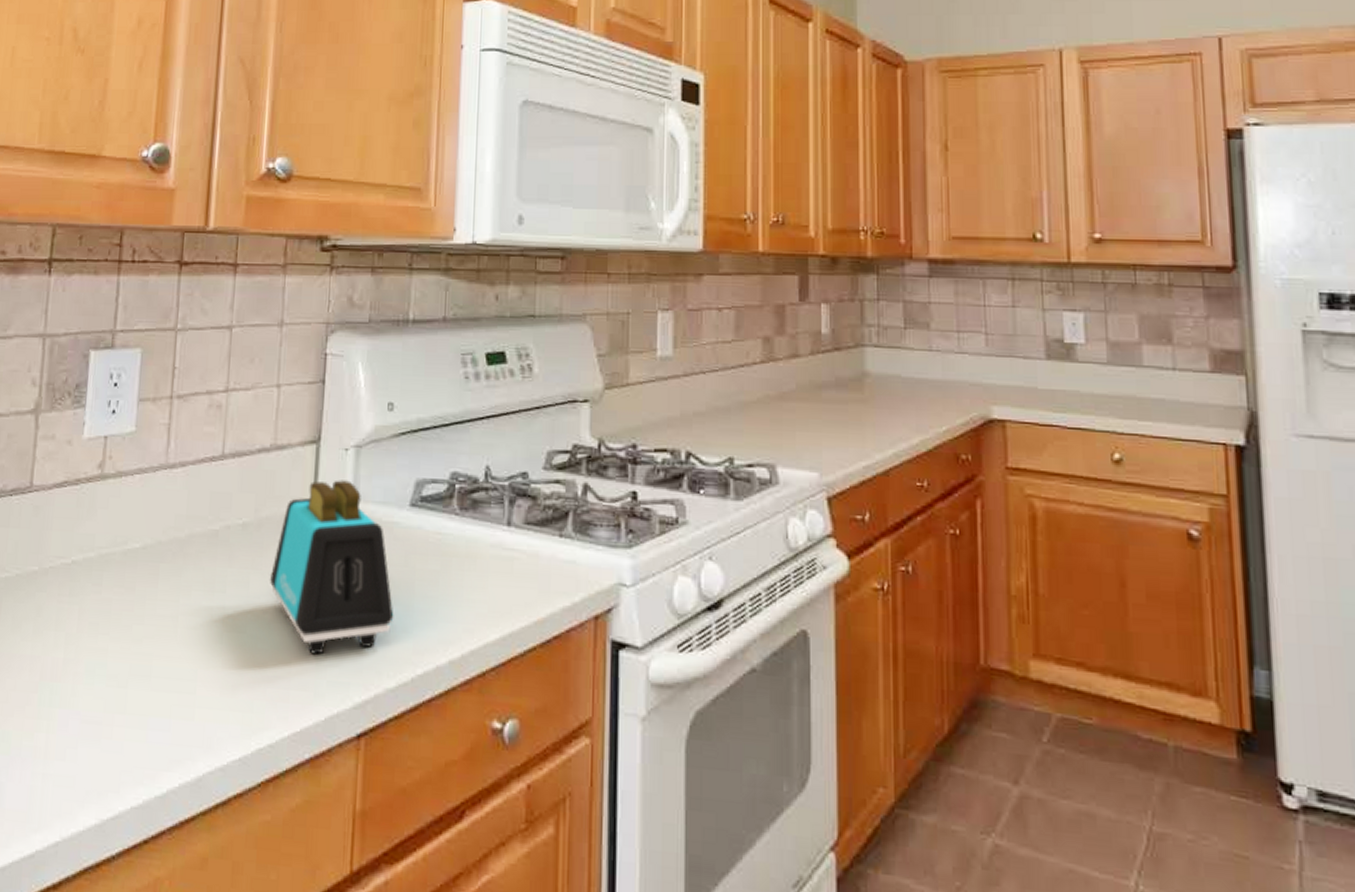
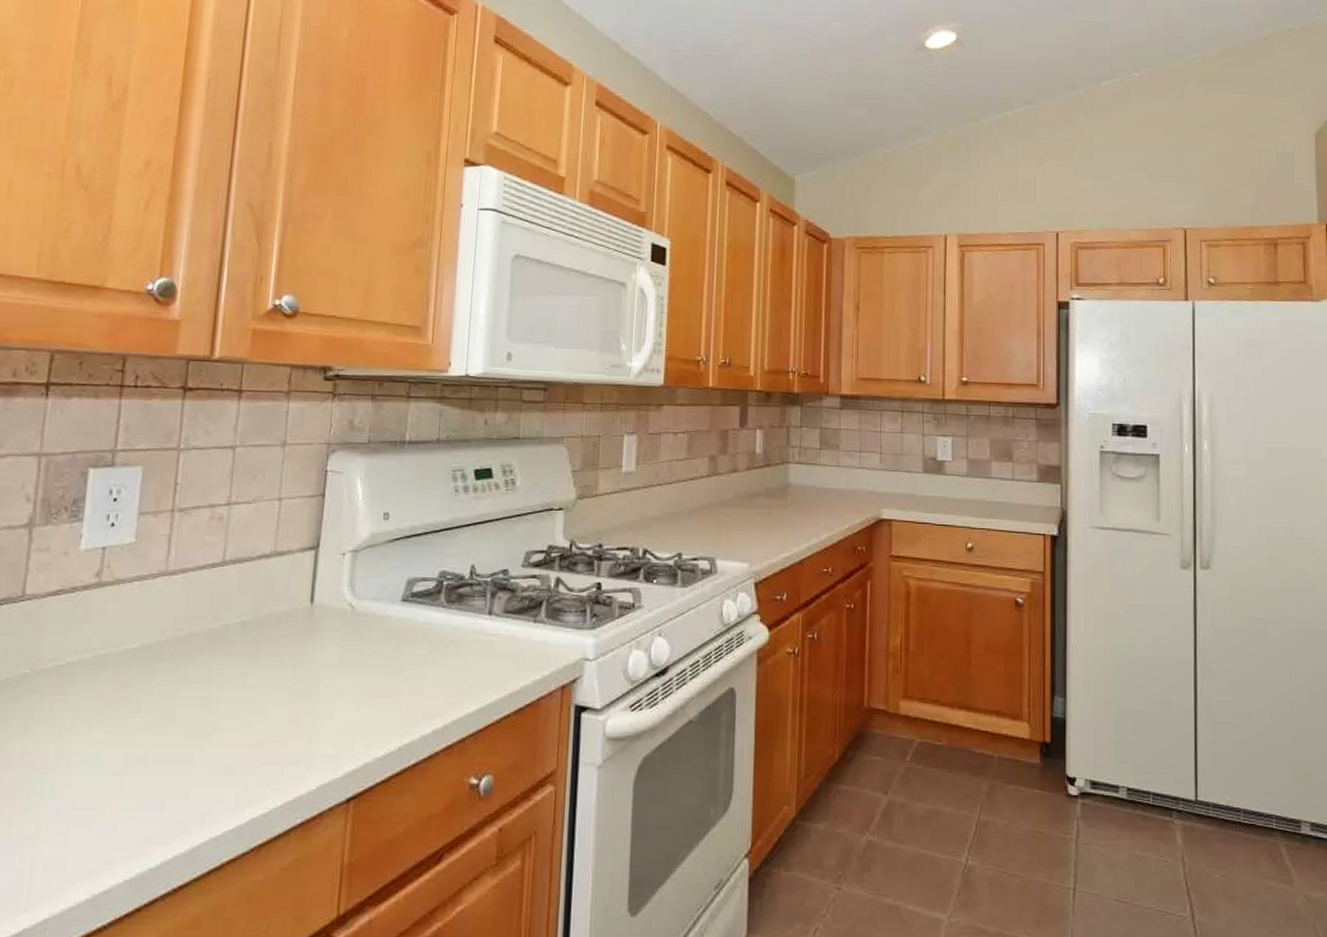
toaster: present [270,480,394,655] -> none [267,581,384,733]

